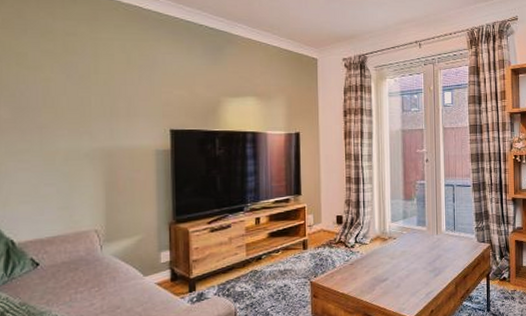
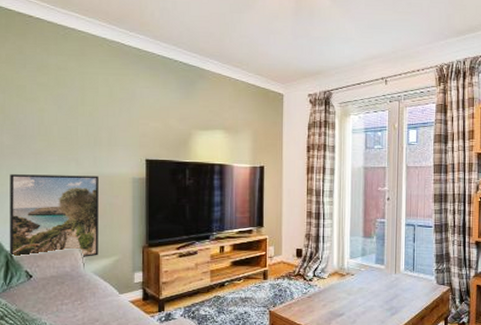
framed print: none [9,149,118,244] -> present [9,174,99,258]

